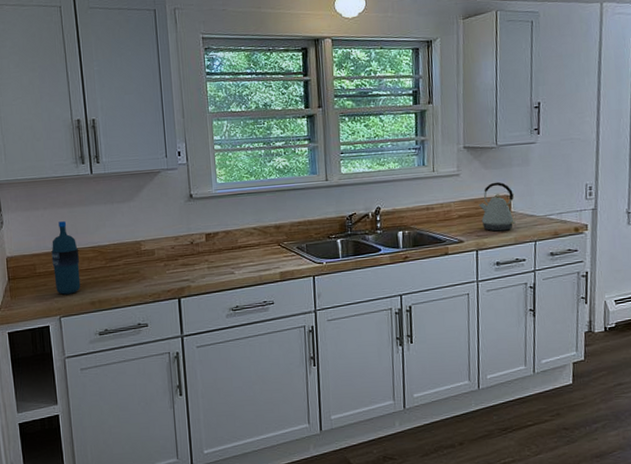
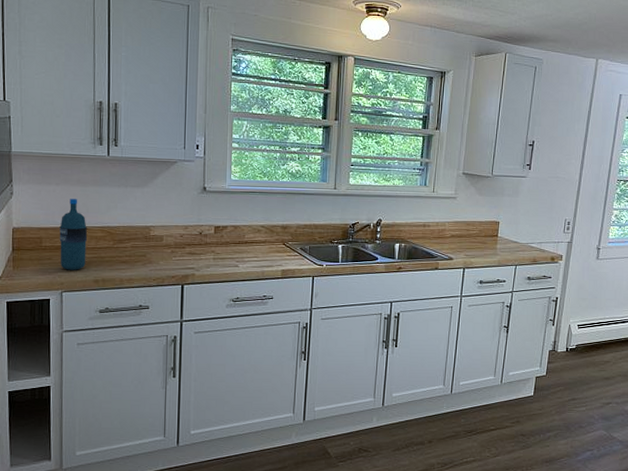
kettle: present [479,182,516,232] -> none [470,208,502,253]

